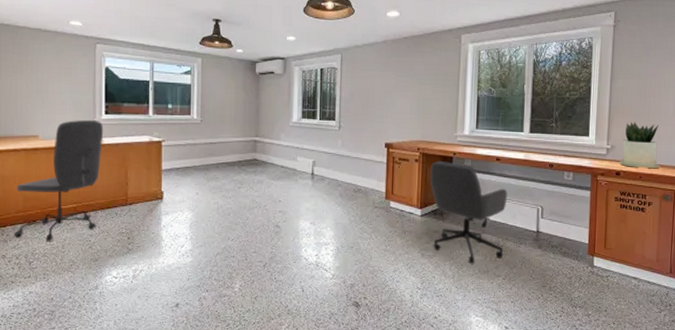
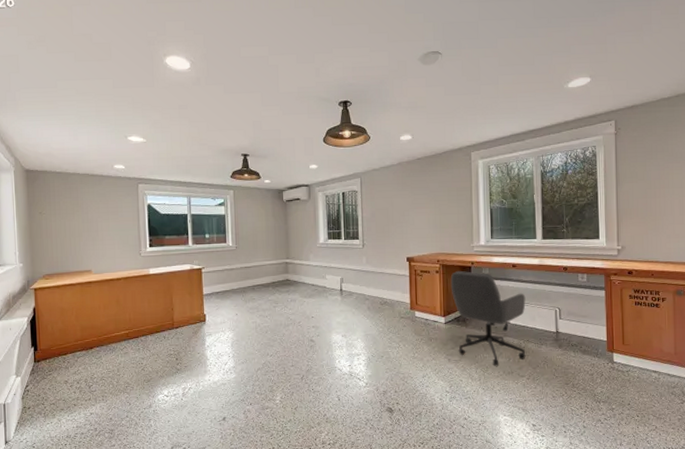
office chair: present [14,119,104,242] -> none [74,252,149,367]
planter: present [619,122,660,169] -> none [631,223,670,267]

